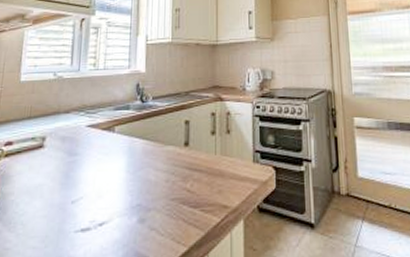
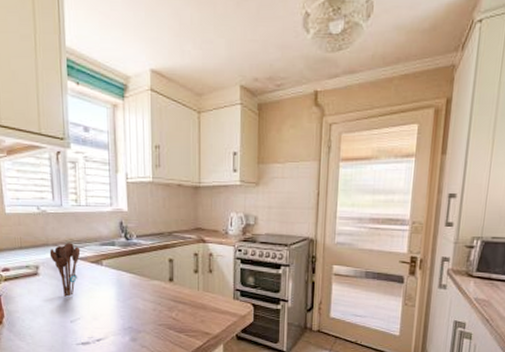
utensil holder: none [59,109,93,171] -> present [49,243,81,297]

